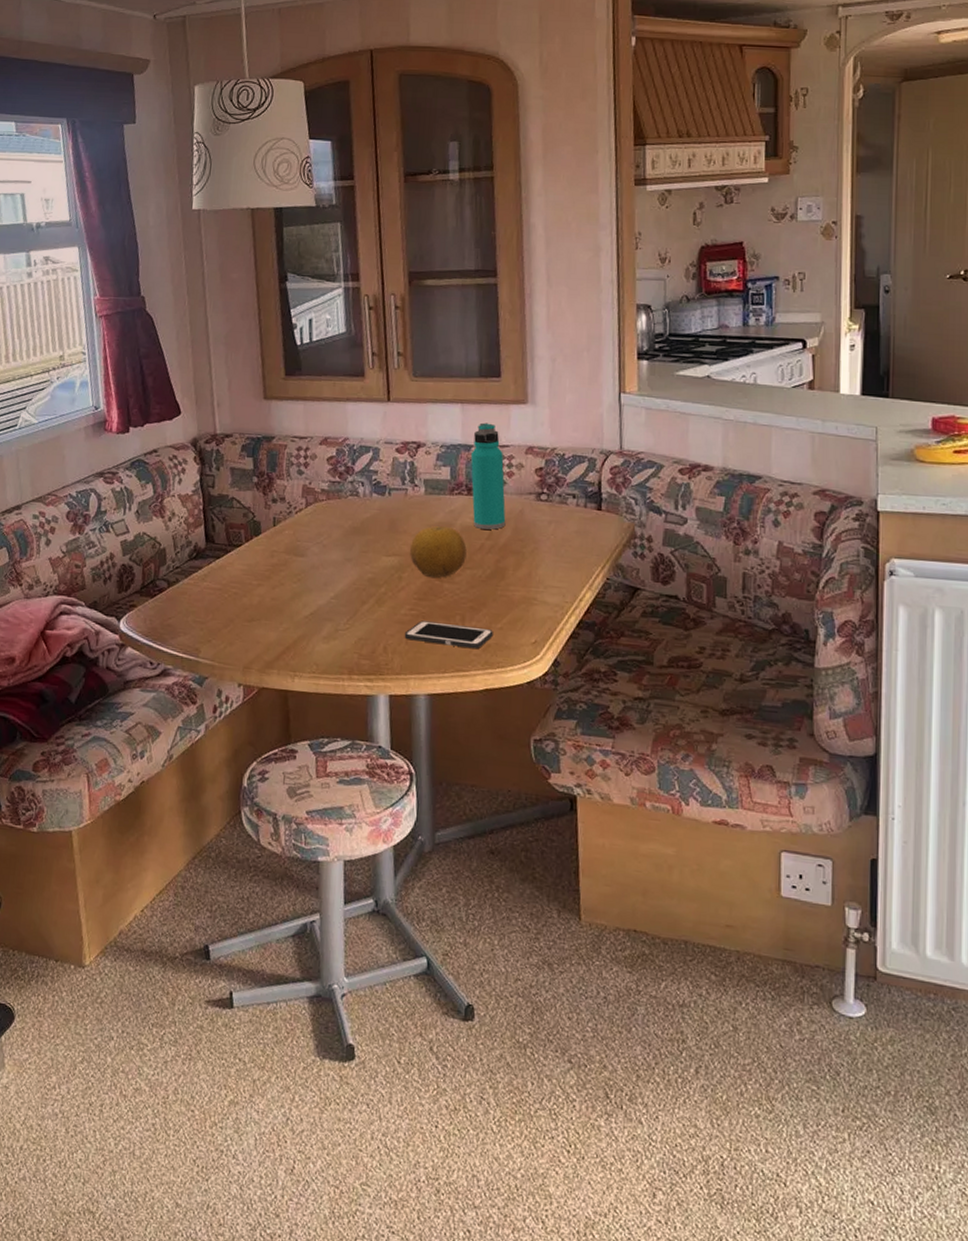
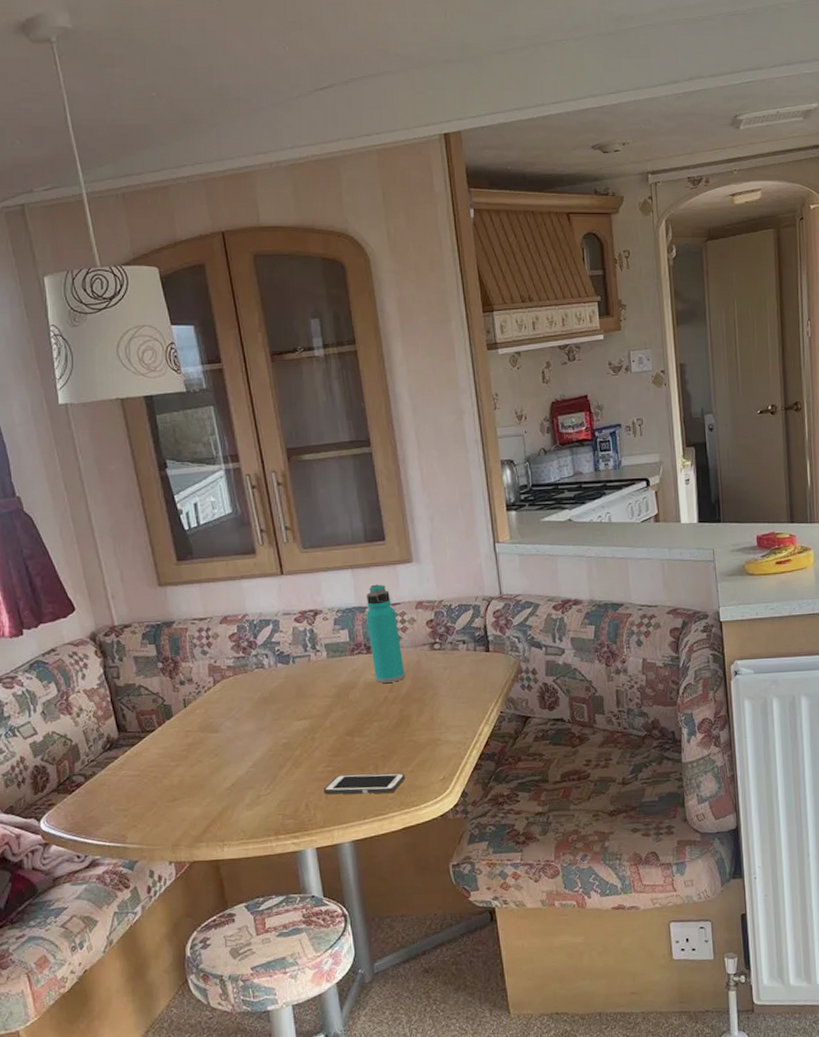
fruit: present [409,526,467,579] -> none [318,685,373,735]

